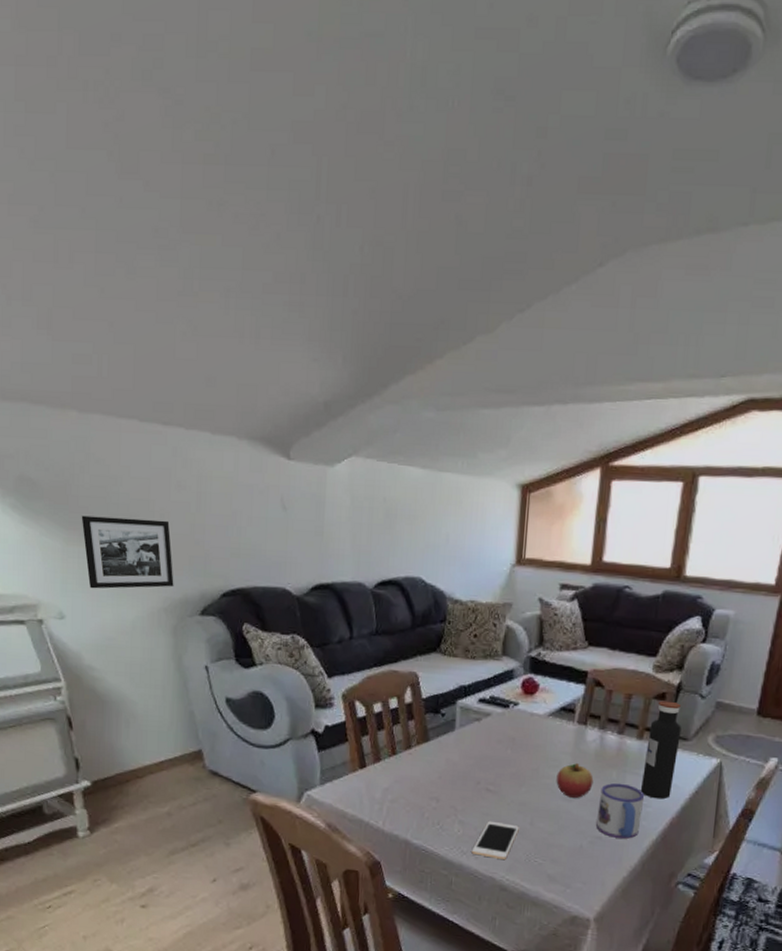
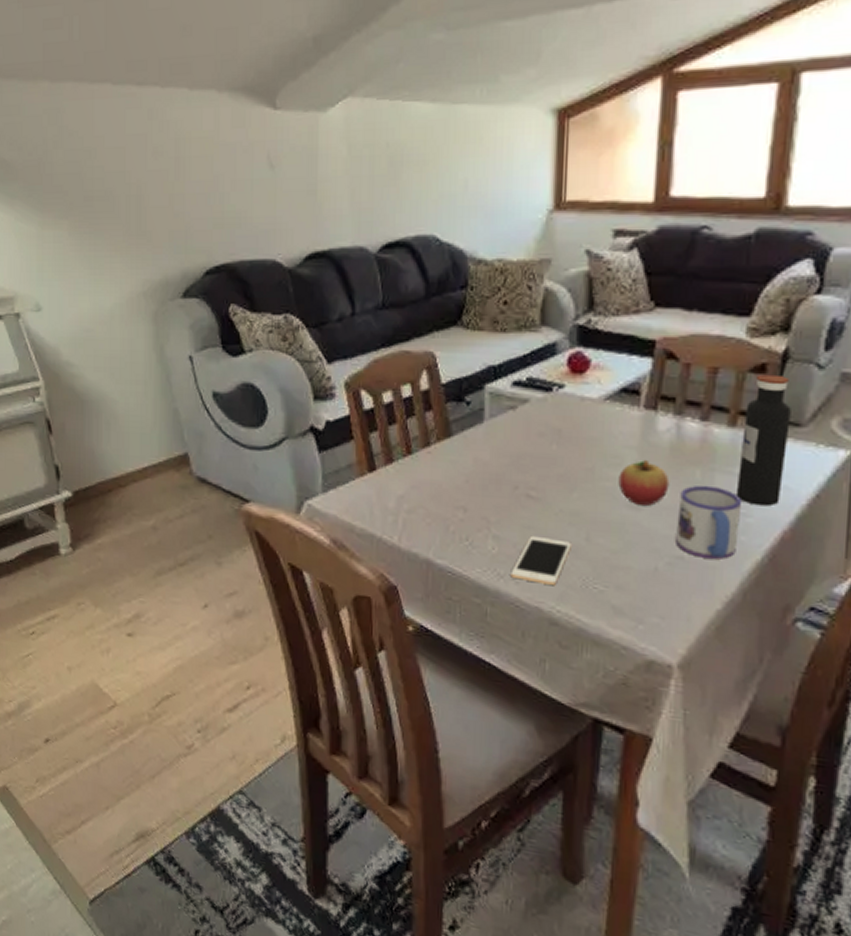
picture frame: present [81,515,174,589] -> none [55,193,153,276]

